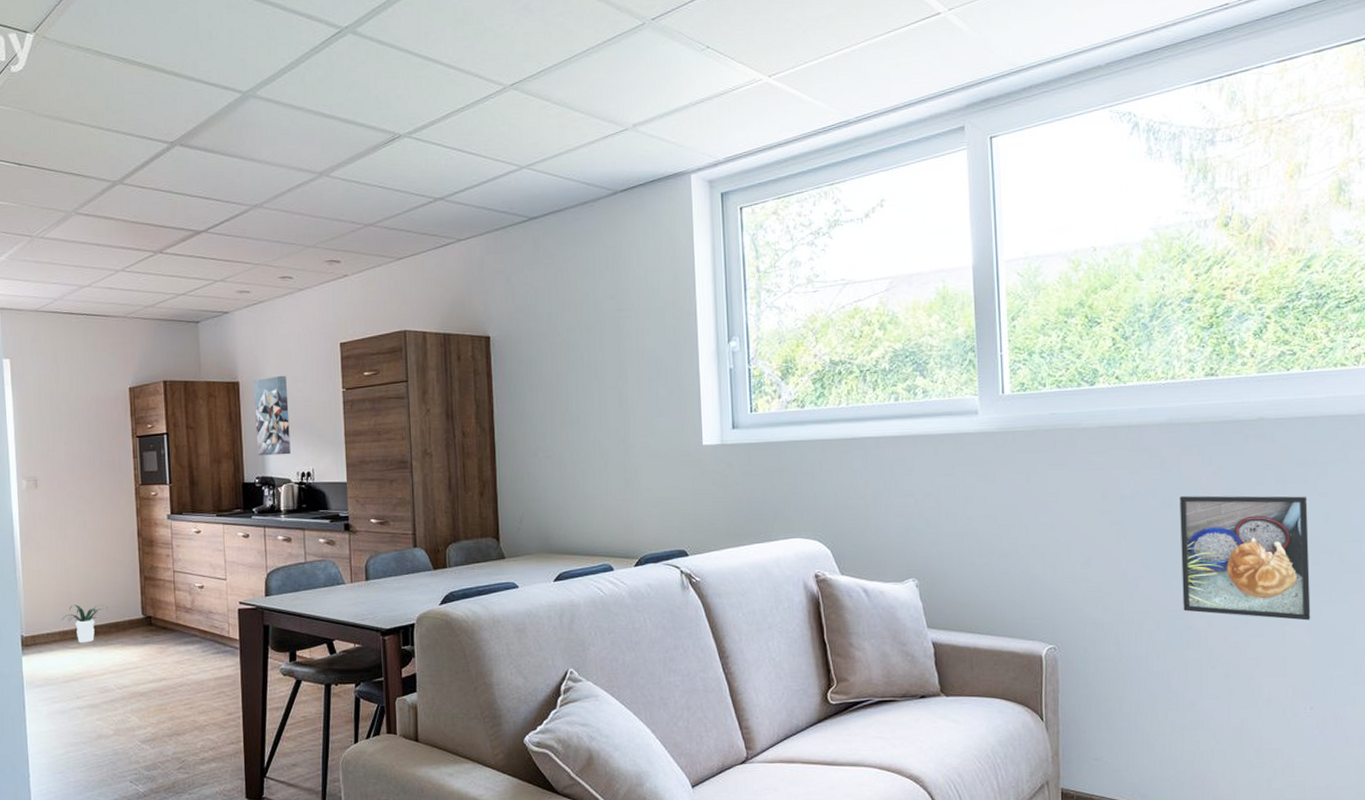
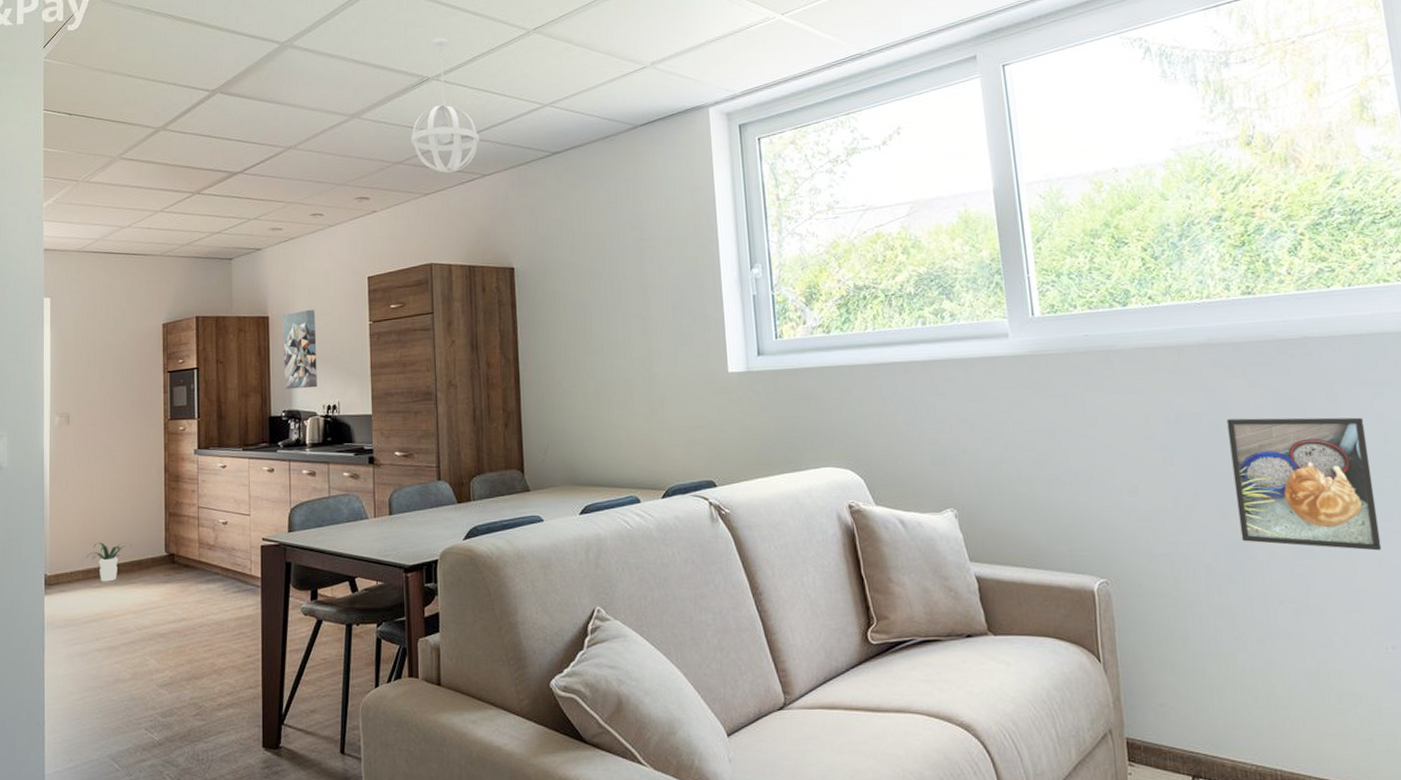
pendant light: none [382,91,454,237] -> present [410,37,479,173]

